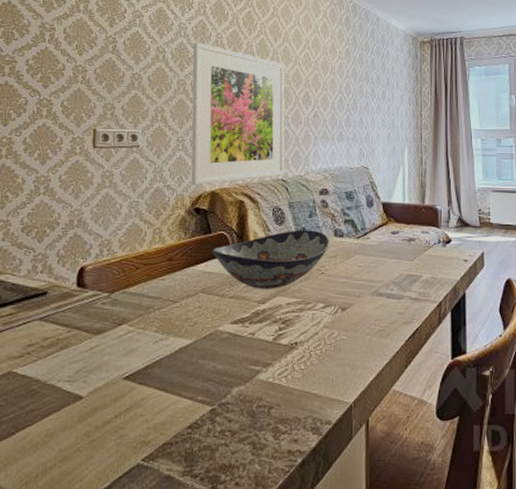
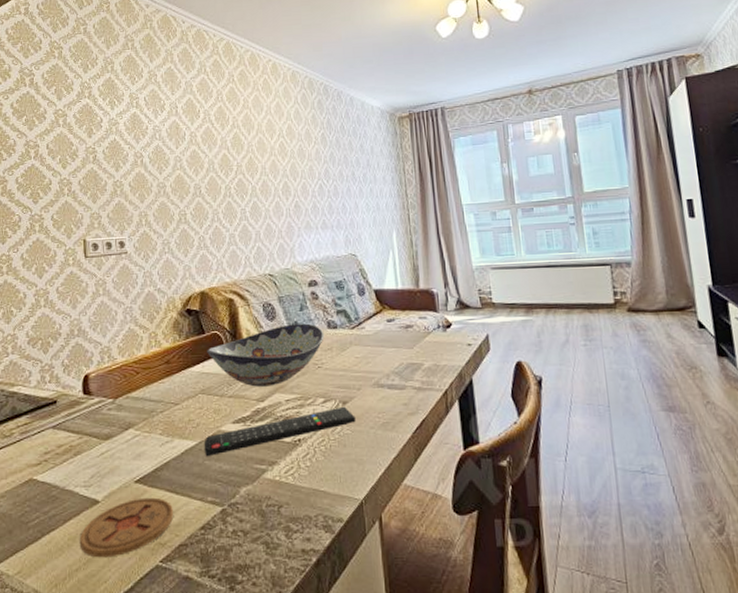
coaster: none [56,395,162,455] -> present [79,497,174,558]
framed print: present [191,42,285,185] -> none [169,143,271,287]
remote control: none [199,312,353,356] -> present [204,406,356,457]

